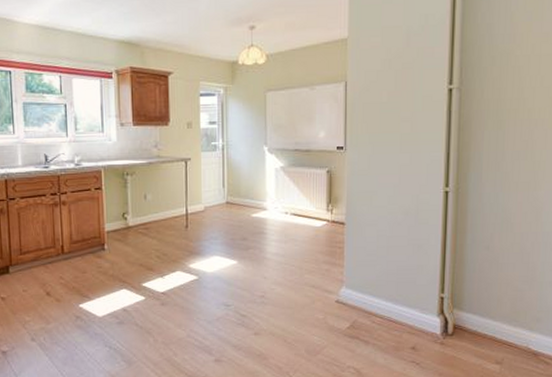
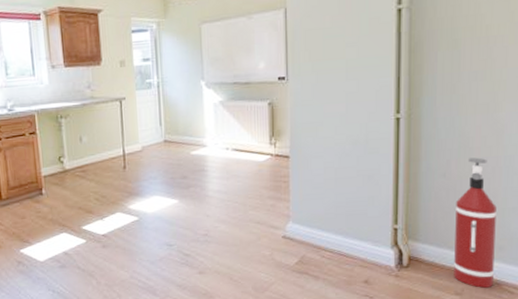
fire extinguisher: none [495,232,535,358] -> present [454,157,497,288]

